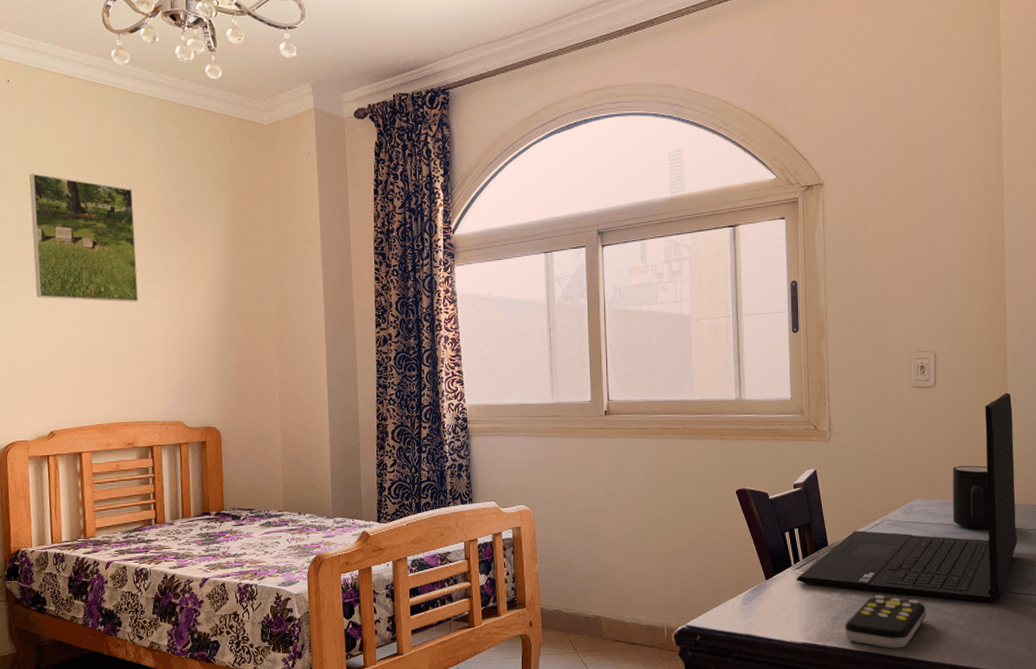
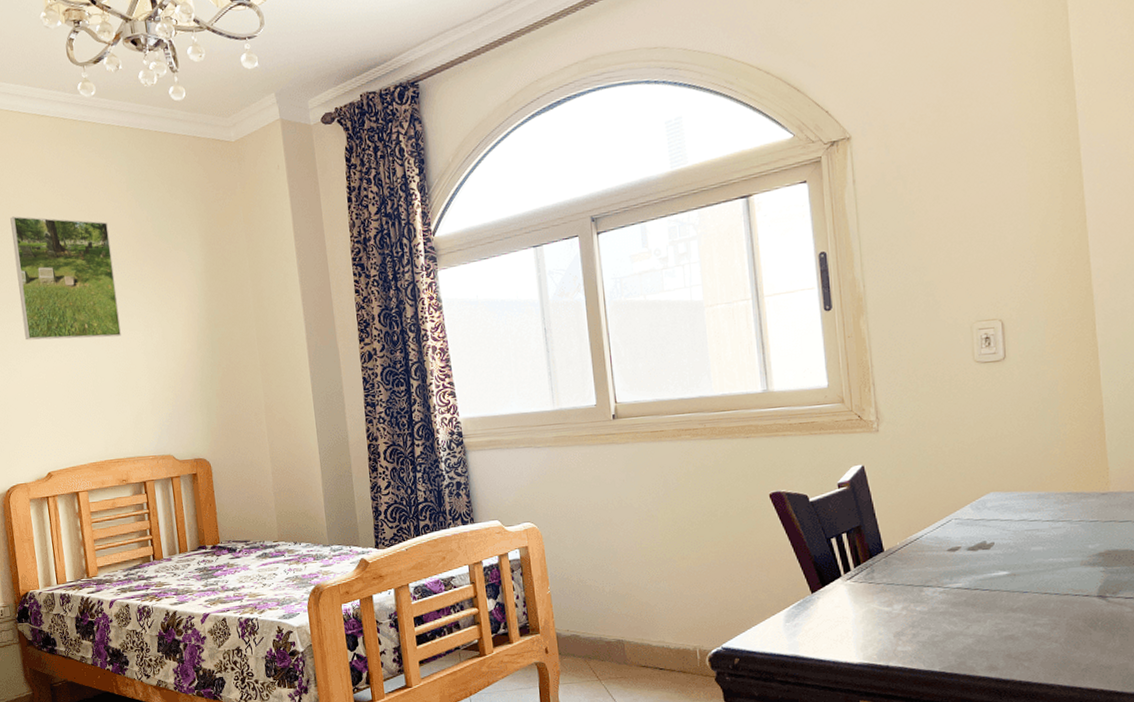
laptop: present [796,392,1018,603] -> none [847,360,1124,611]
remote control: present [844,595,926,649] -> none [910,606,1011,668]
mug: present [952,465,990,529] -> none [1033,449,1086,524]

